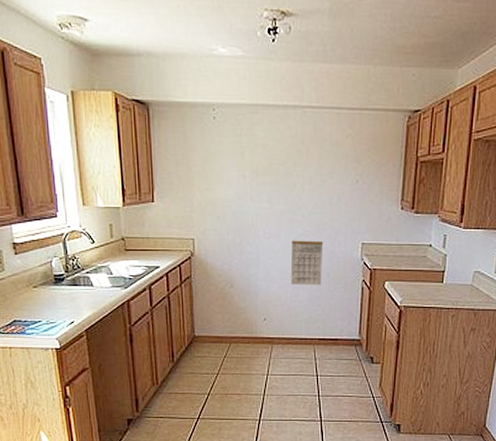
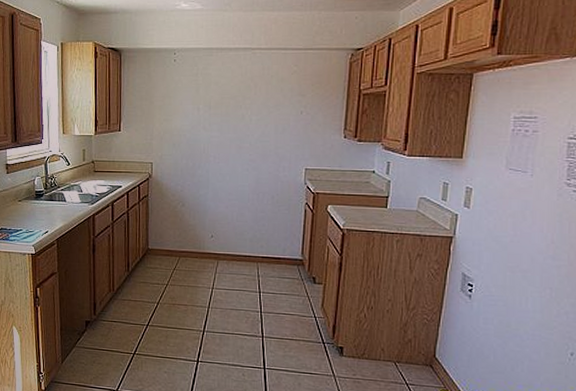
calendar: present [290,240,324,286] -> none [237,165,269,207]

